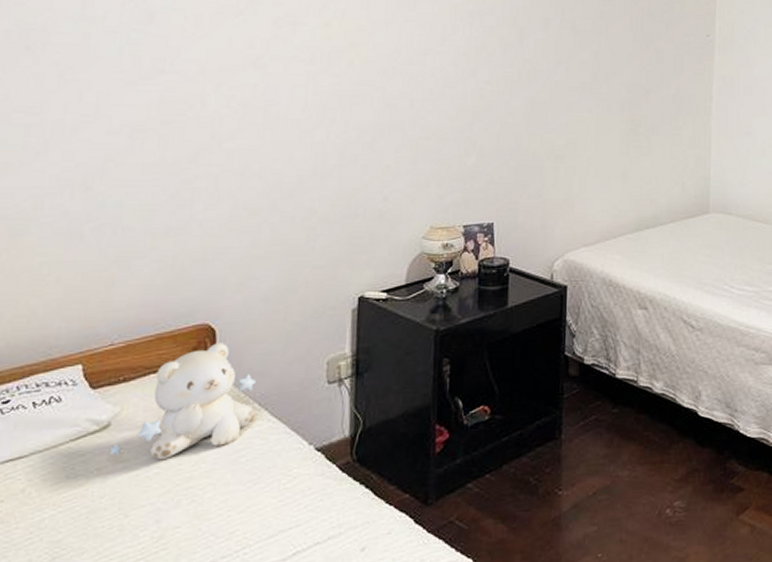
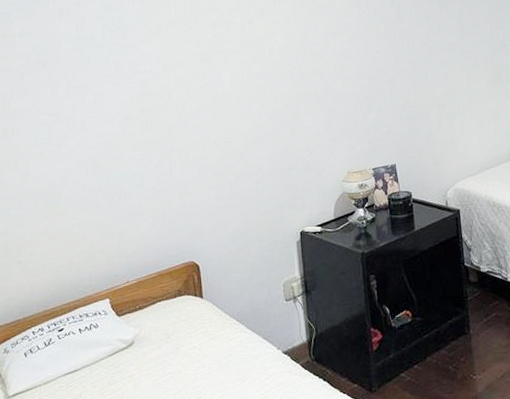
teddy bear: present [110,342,256,459] -> none [136,275,236,367]

